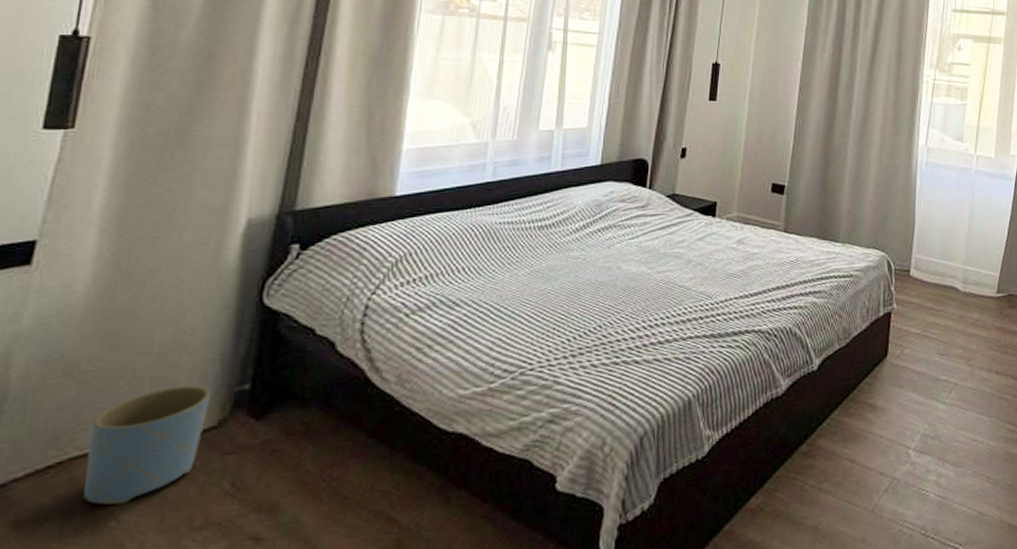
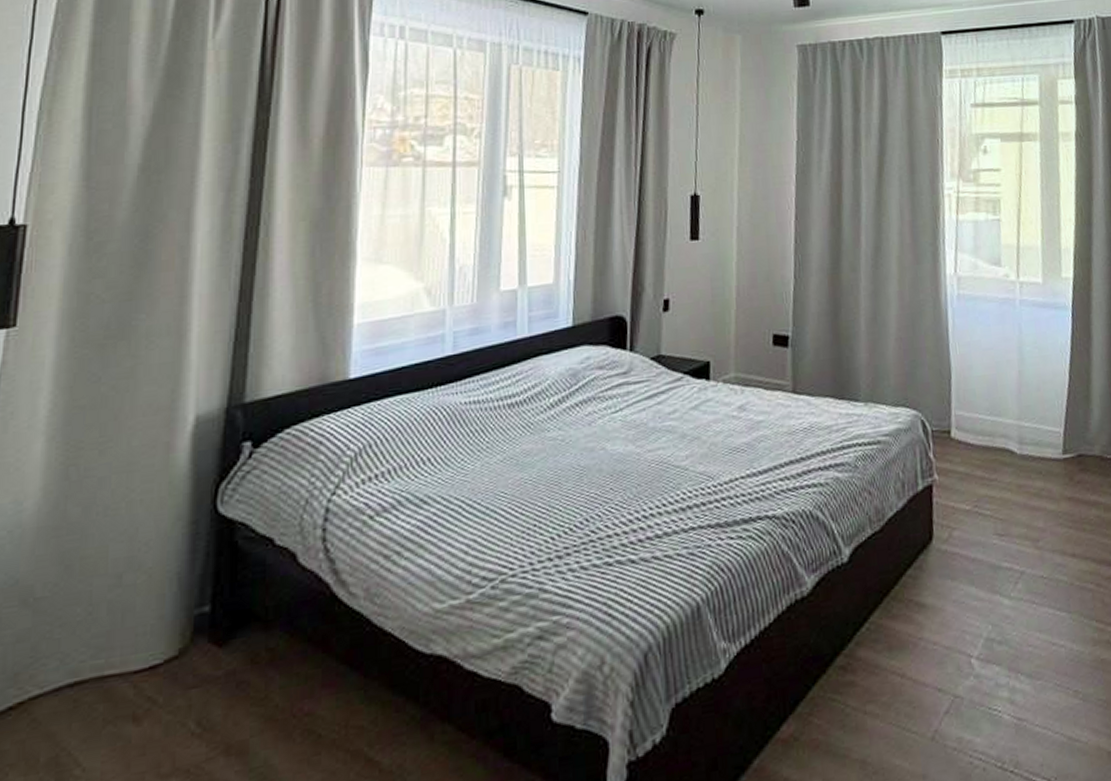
planter: present [83,385,212,505] -> none [46,609,170,751]

